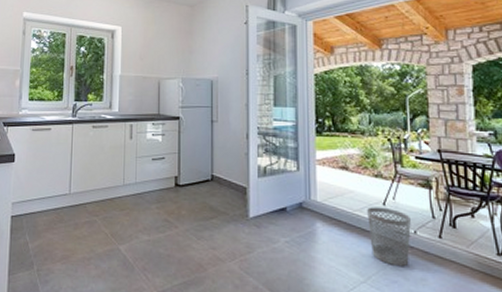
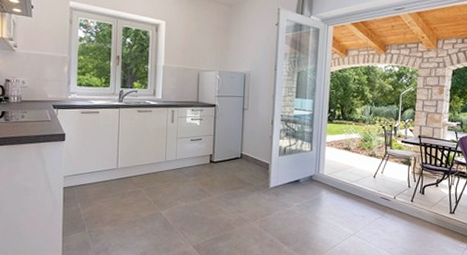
wastebasket: present [367,207,411,267] -> none [361,179,393,223]

